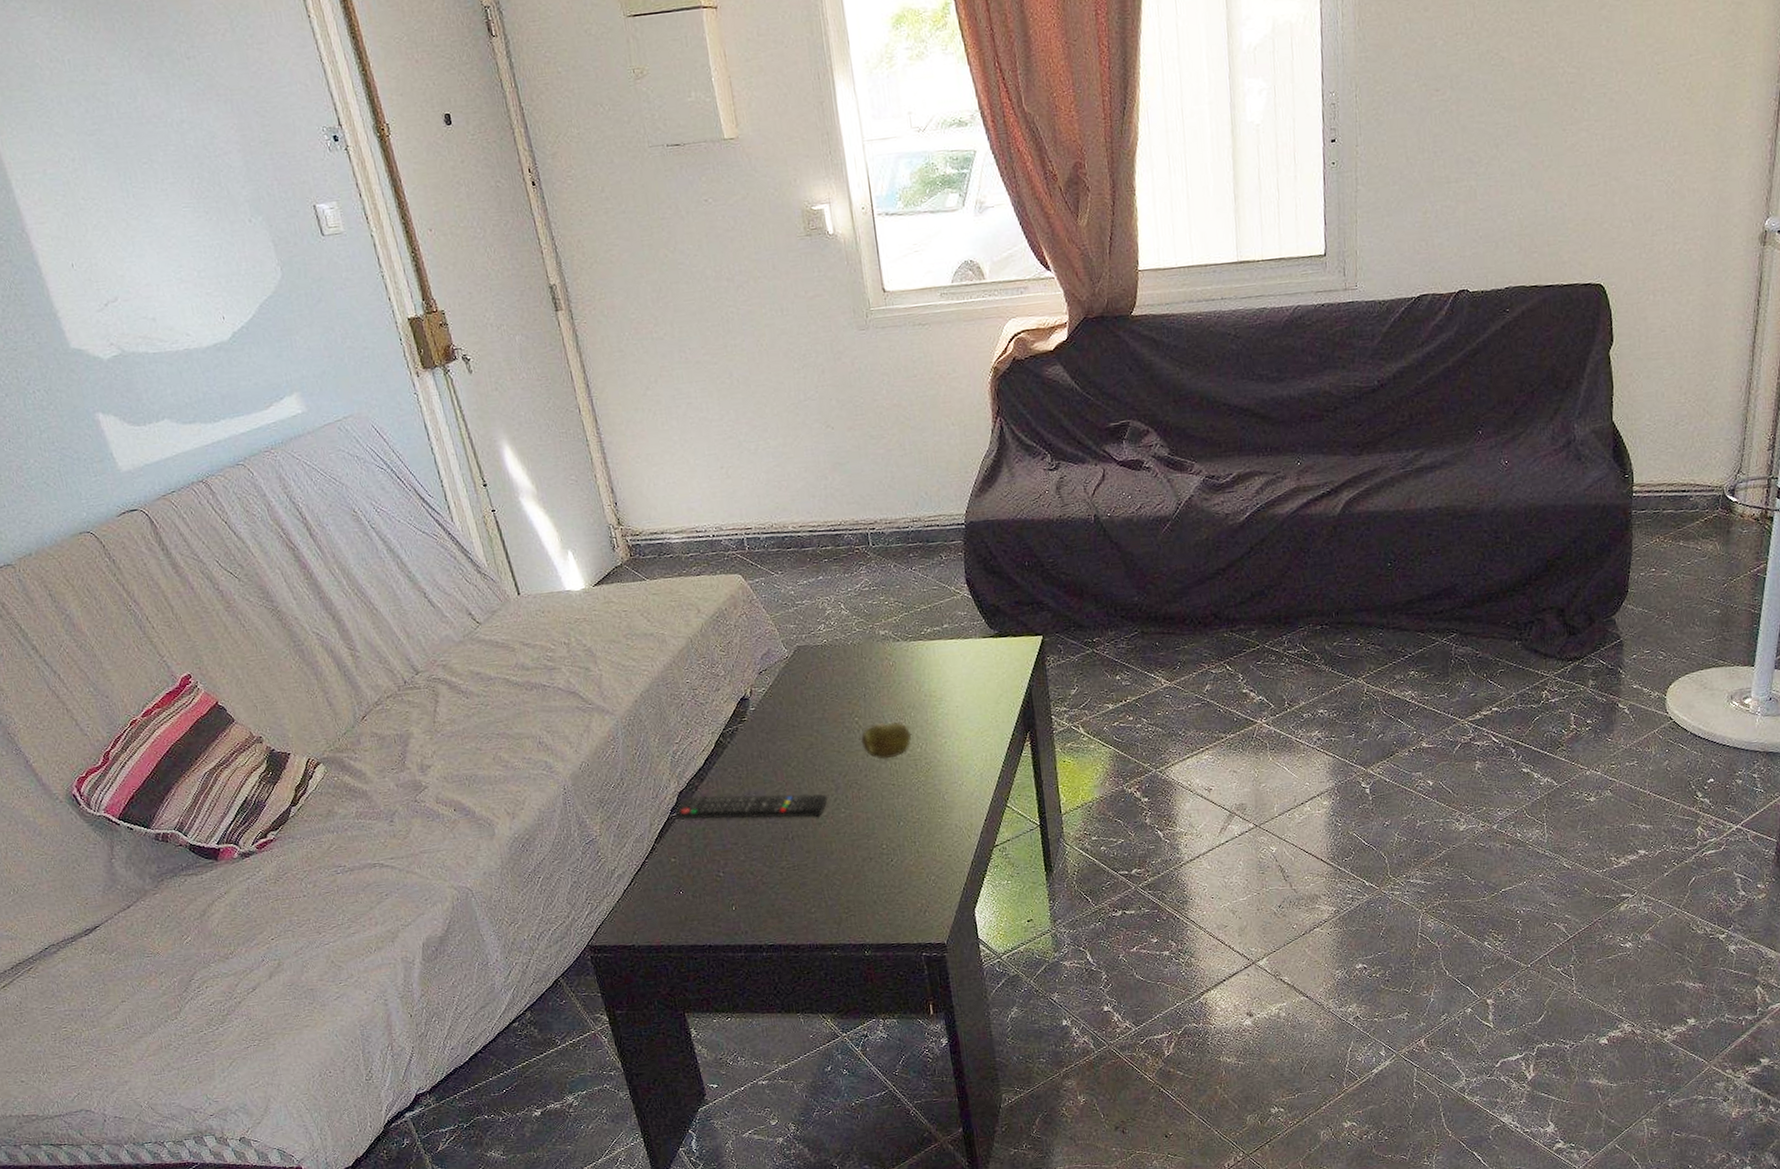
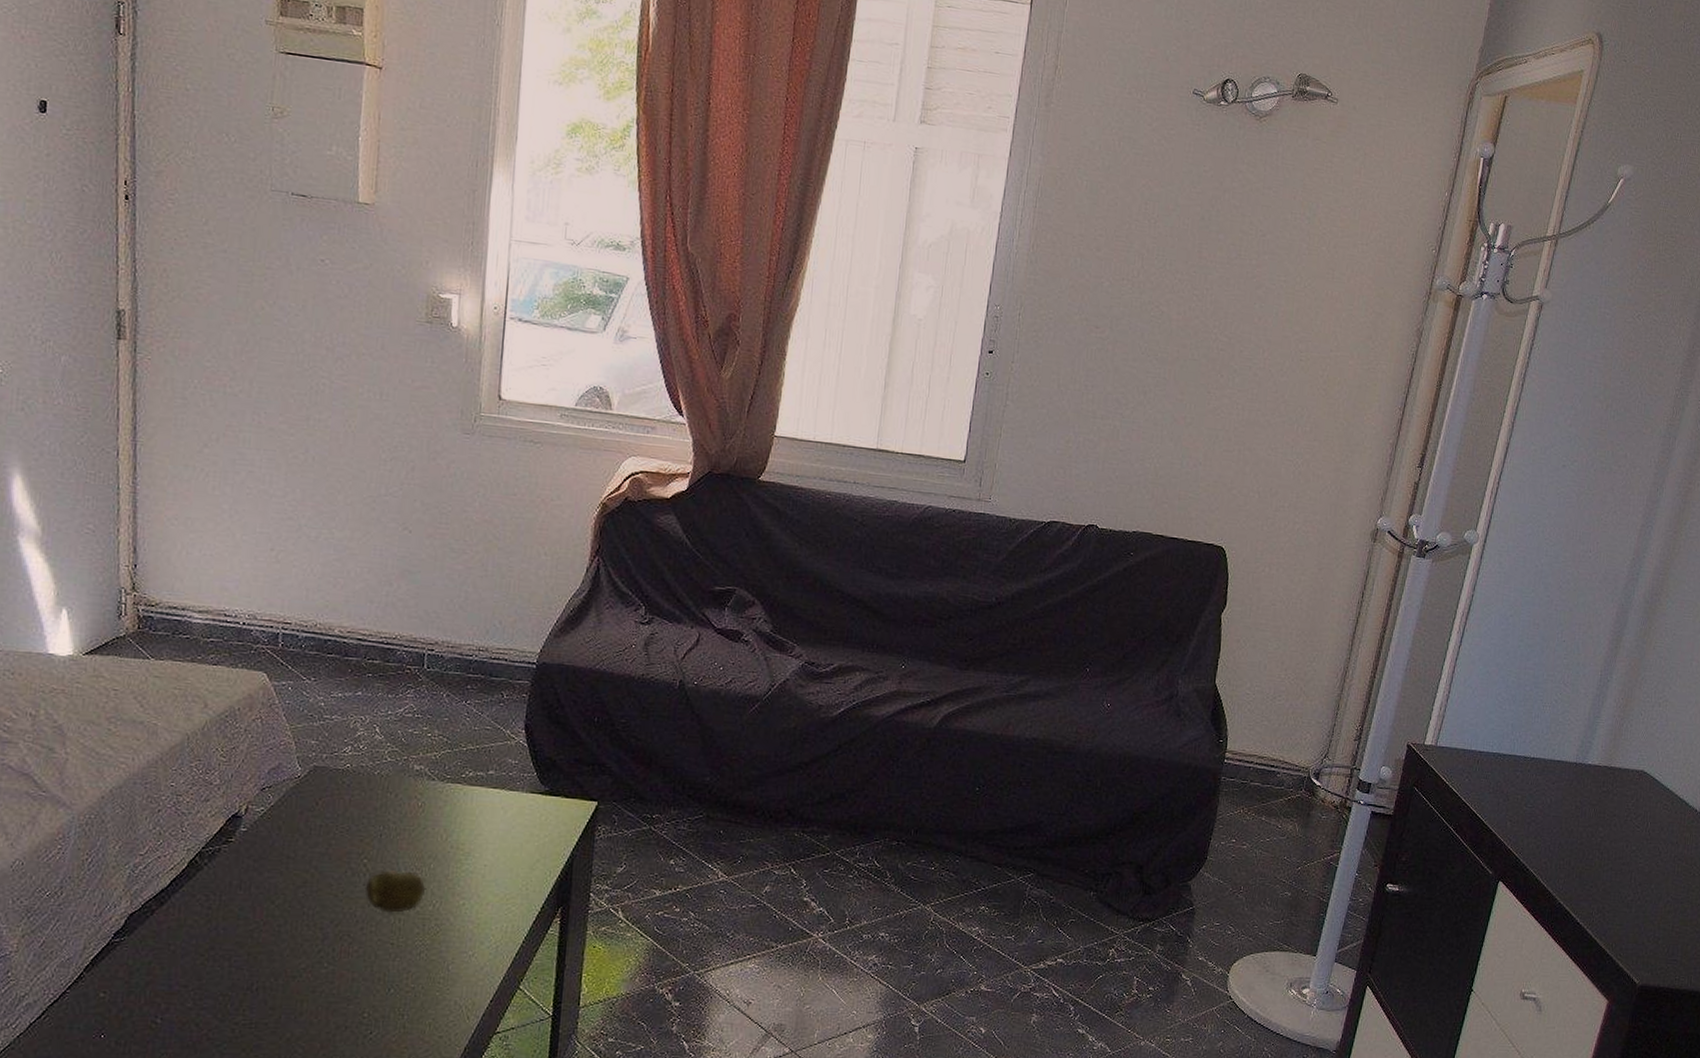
remote control: present [676,794,829,820] -> none [119,921,312,968]

